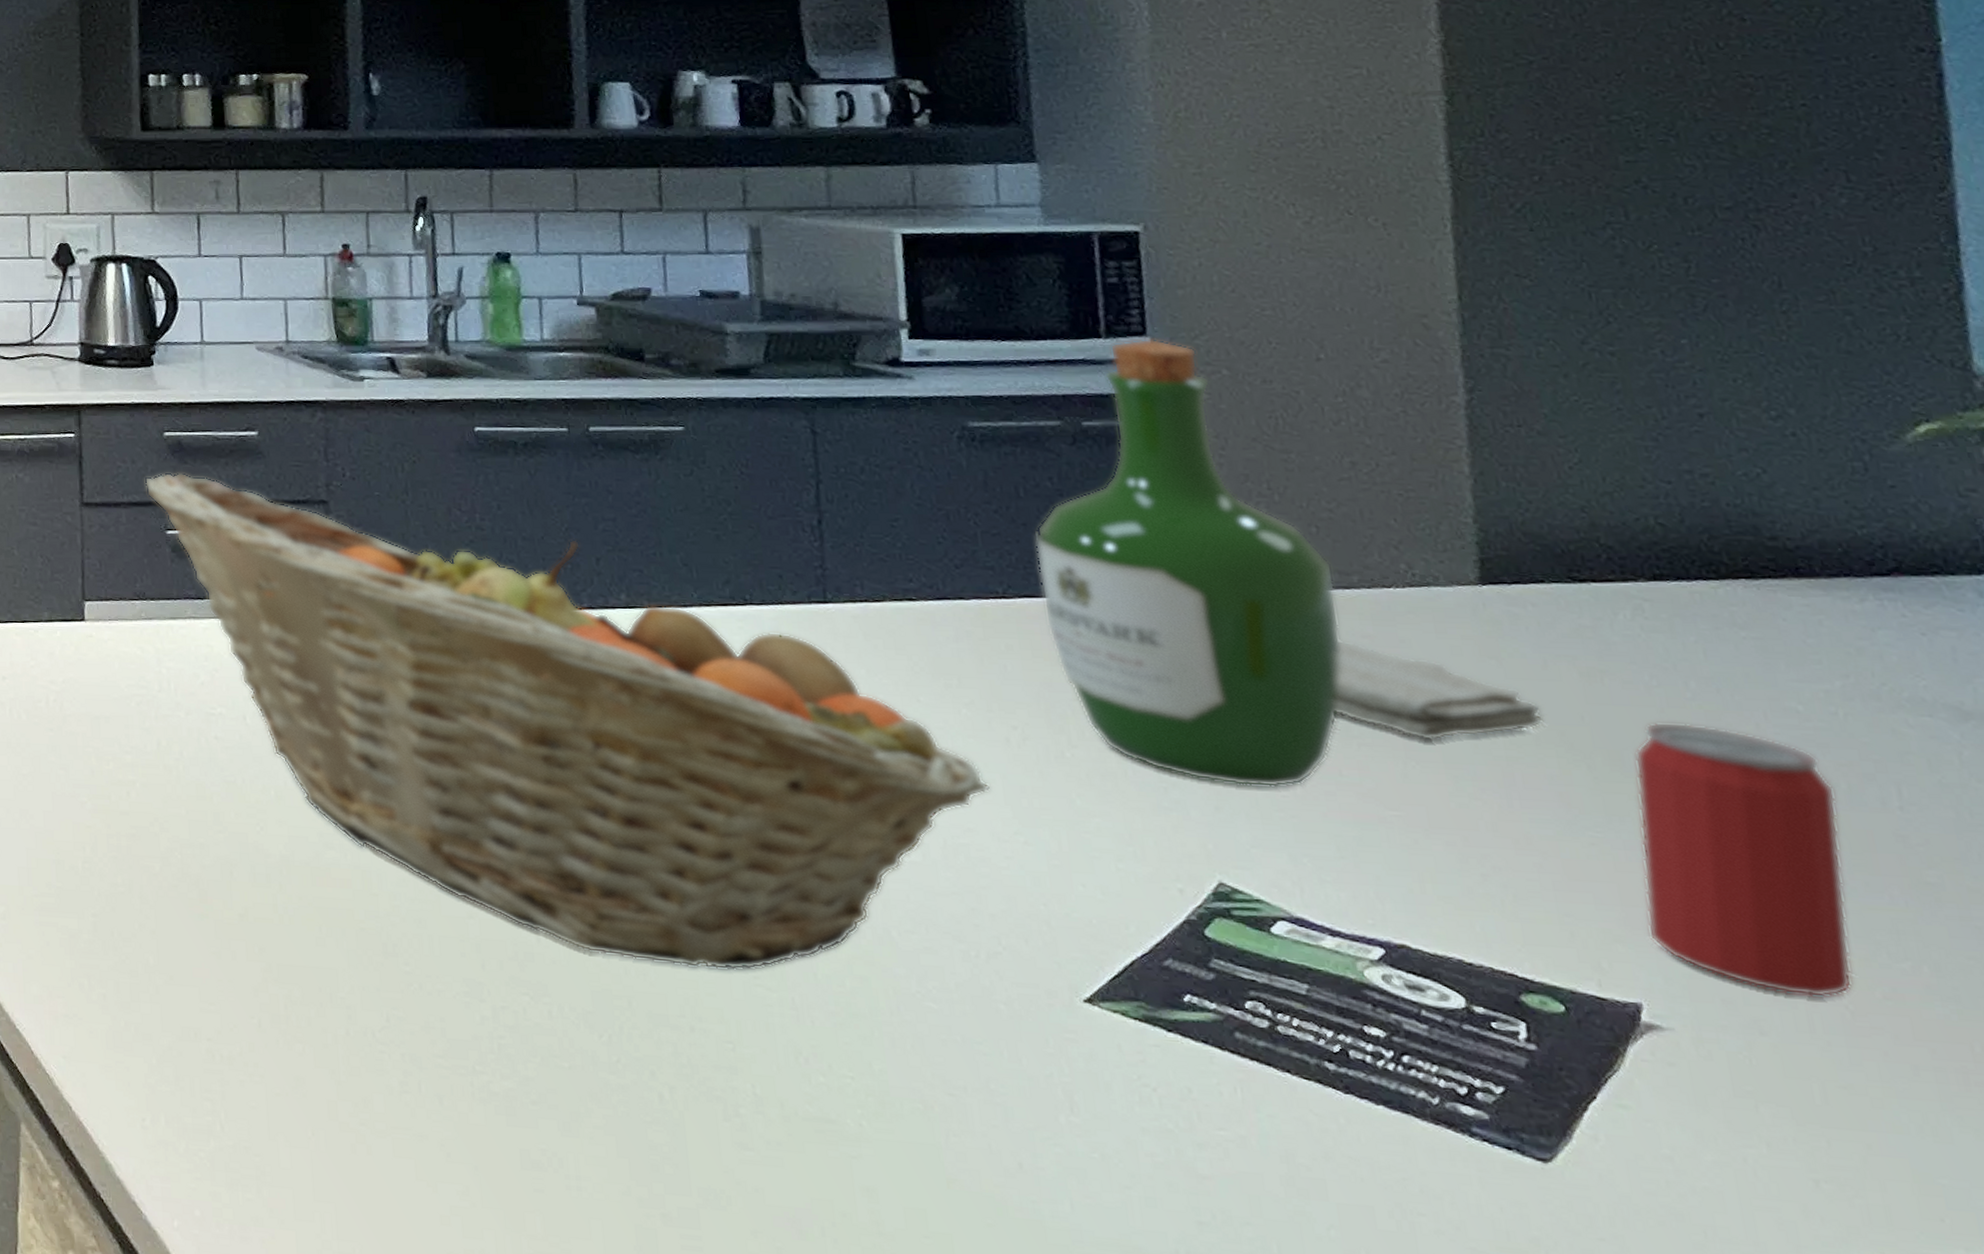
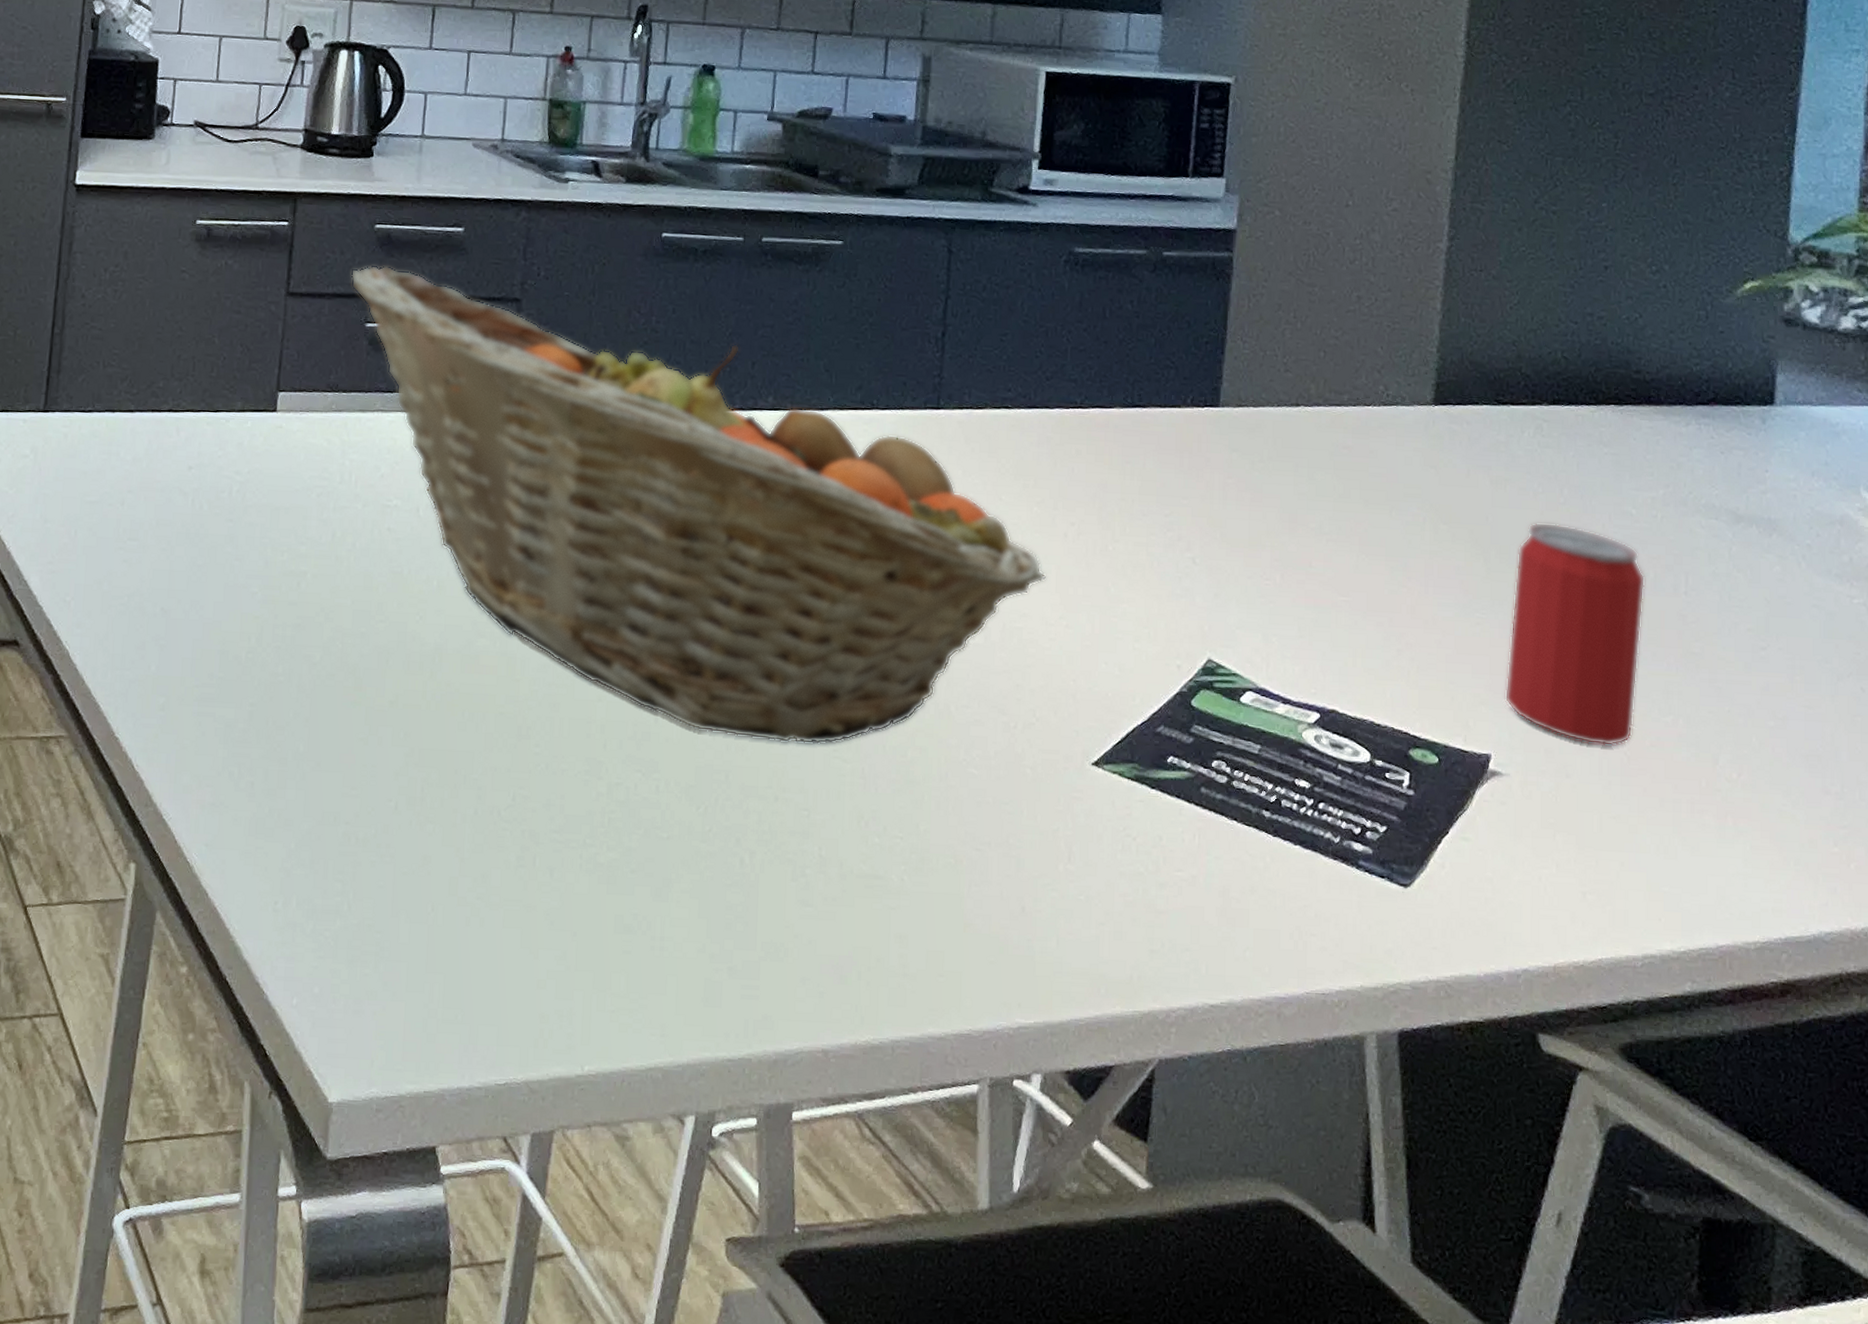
wine bottle: present [1034,339,1342,788] -> none [1110,179,1331,577]
washcloth: present [1334,638,1544,741] -> none [1314,449,1460,538]

